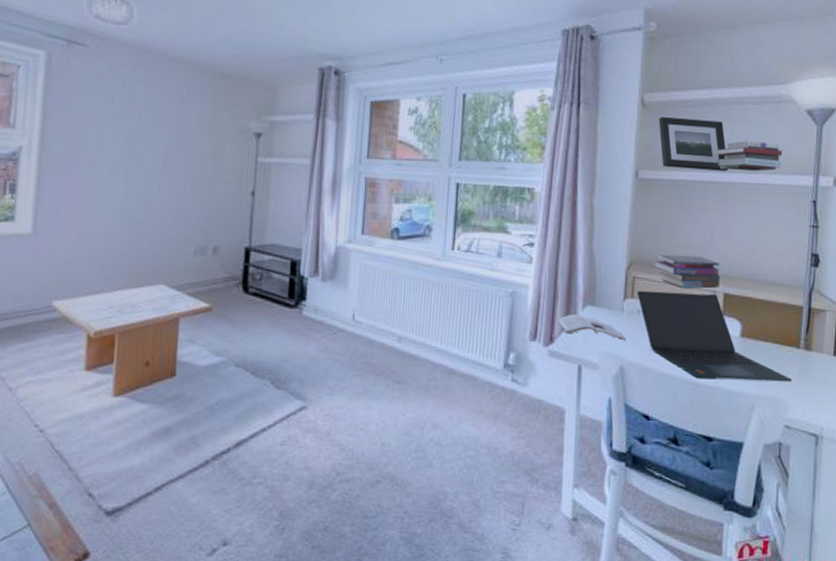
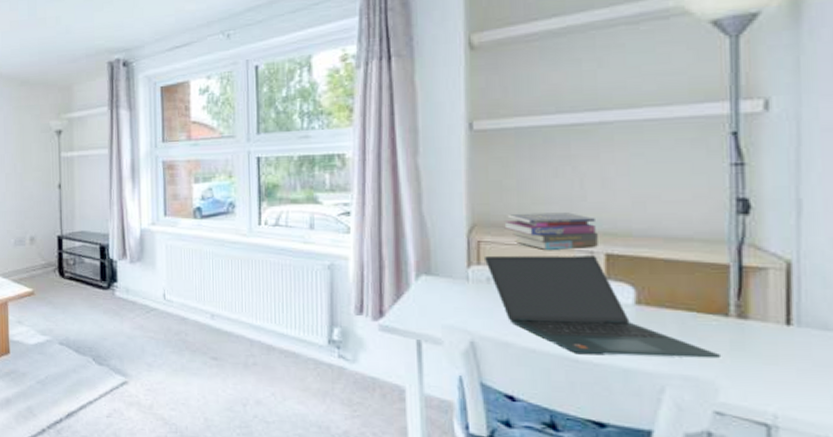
magazine: present [556,313,626,340] -> none [385,284,475,312]
picture frame: present [658,116,729,171] -> none [493,52,598,114]
books: present [717,141,783,172] -> none [579,67,679,109]

